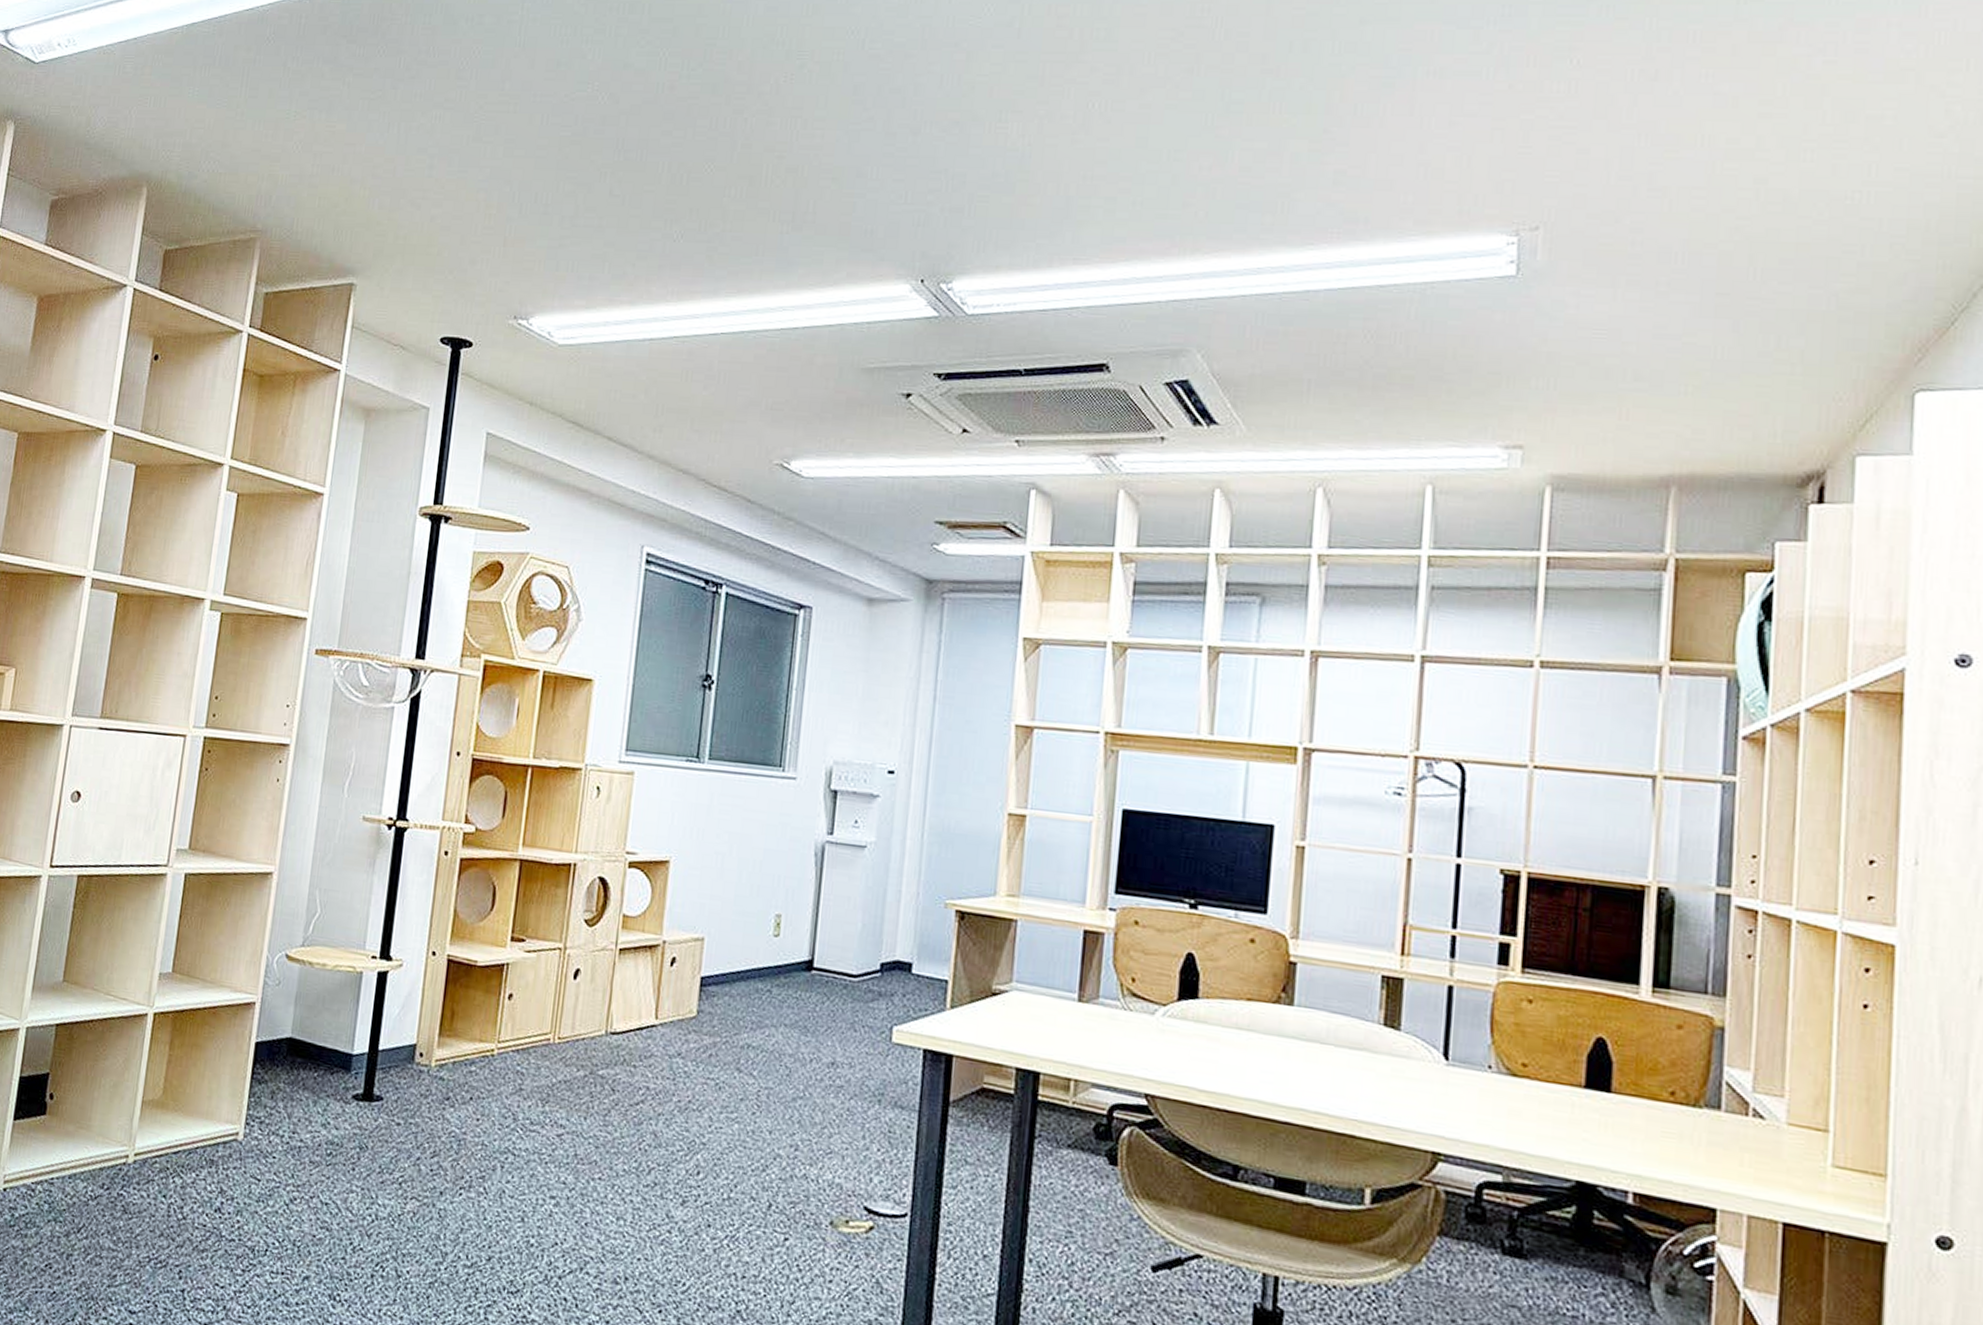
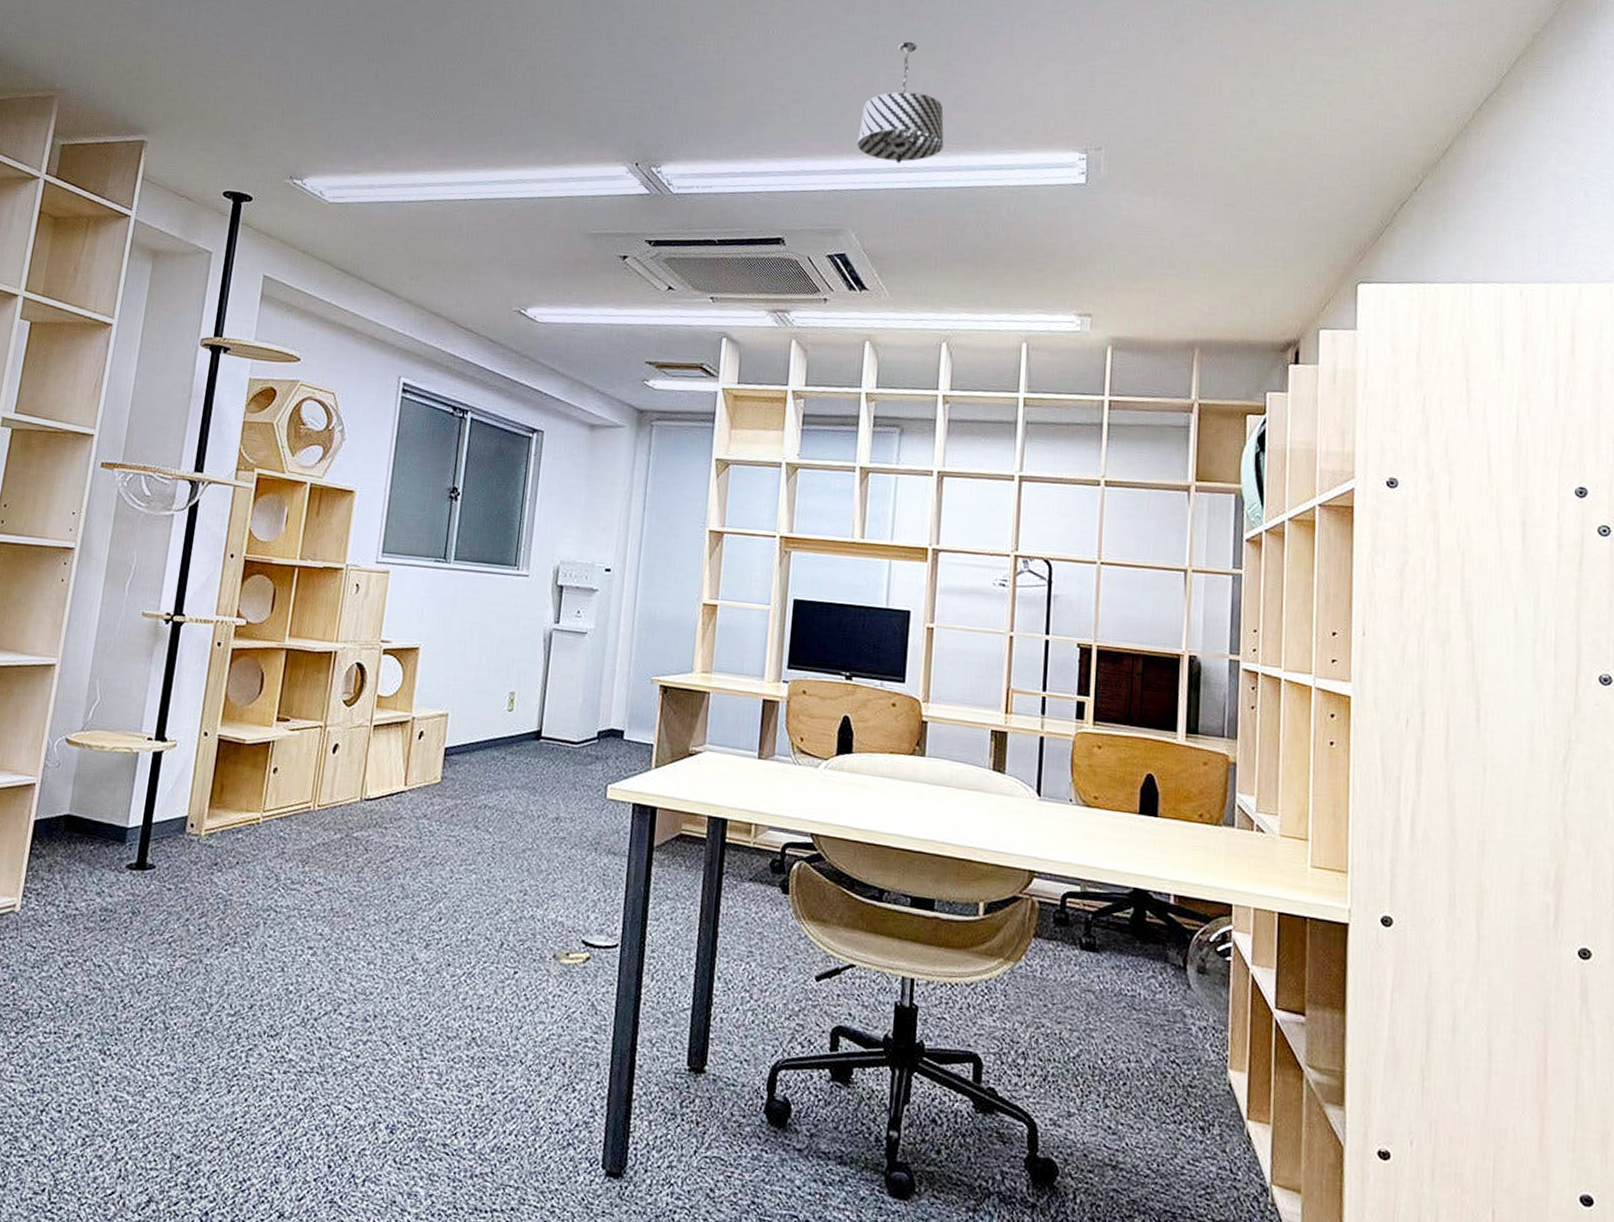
pendant light: none [1204,105,1320,263] -> present [857,41,944,164]

